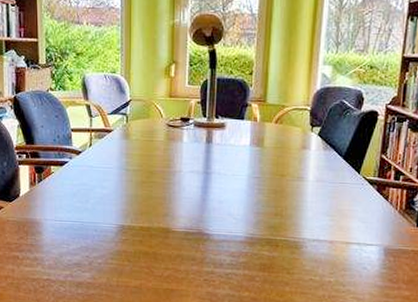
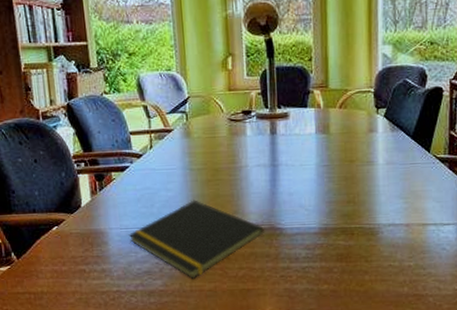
notepad: none [62,199,192,274] -> present [128,200,264,279]

